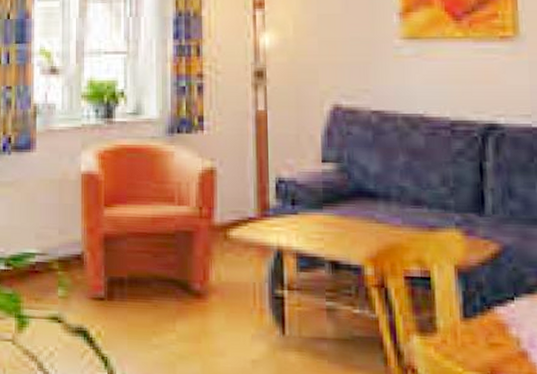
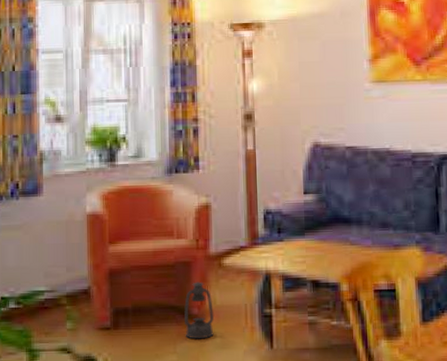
lantern: none [185,254,219,318] -> present [184,281,215,339]

